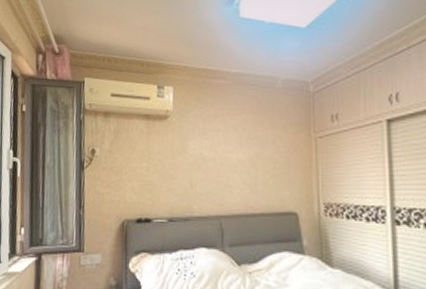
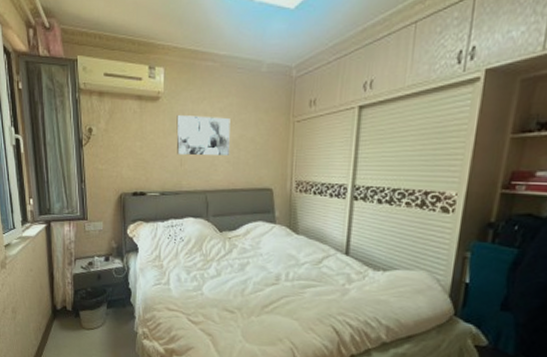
wall art: none [186,134,247,177] -> present [176,115,231,156]

